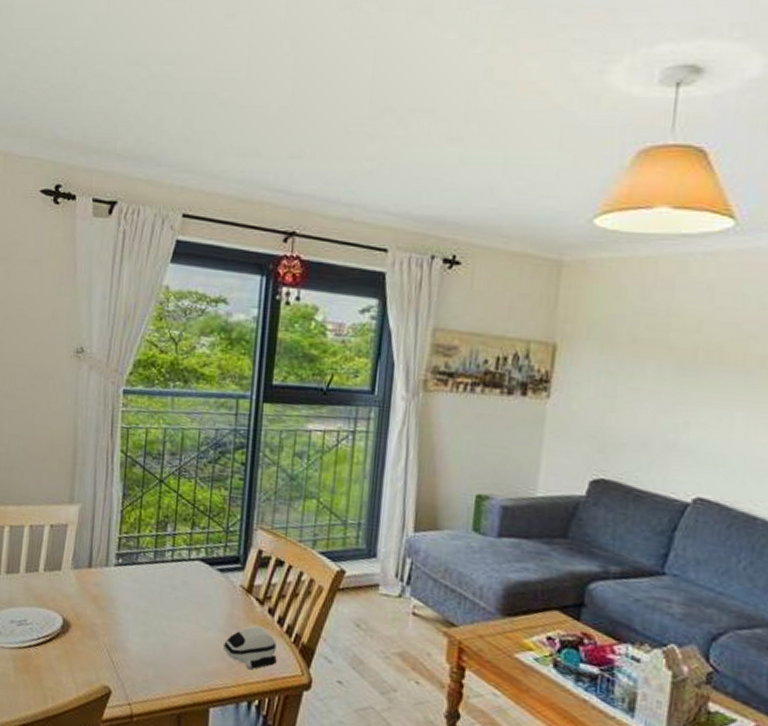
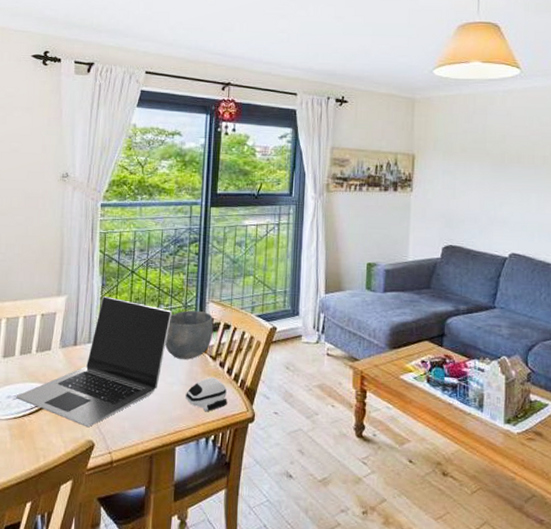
laptop: none [21,509,210,670] -> present [16,296,173,427]
bowl: none [199,537,262,601] -> present [165,310,214,360]

